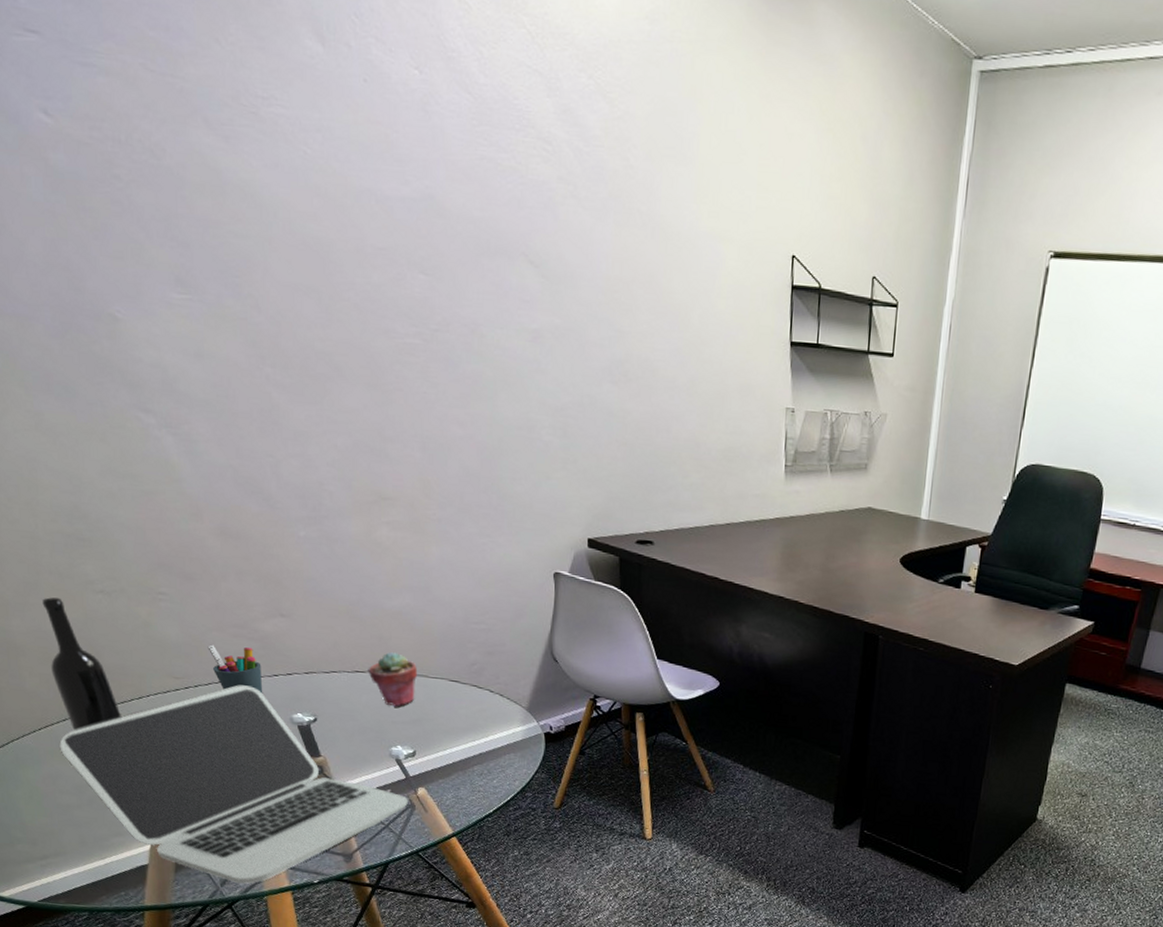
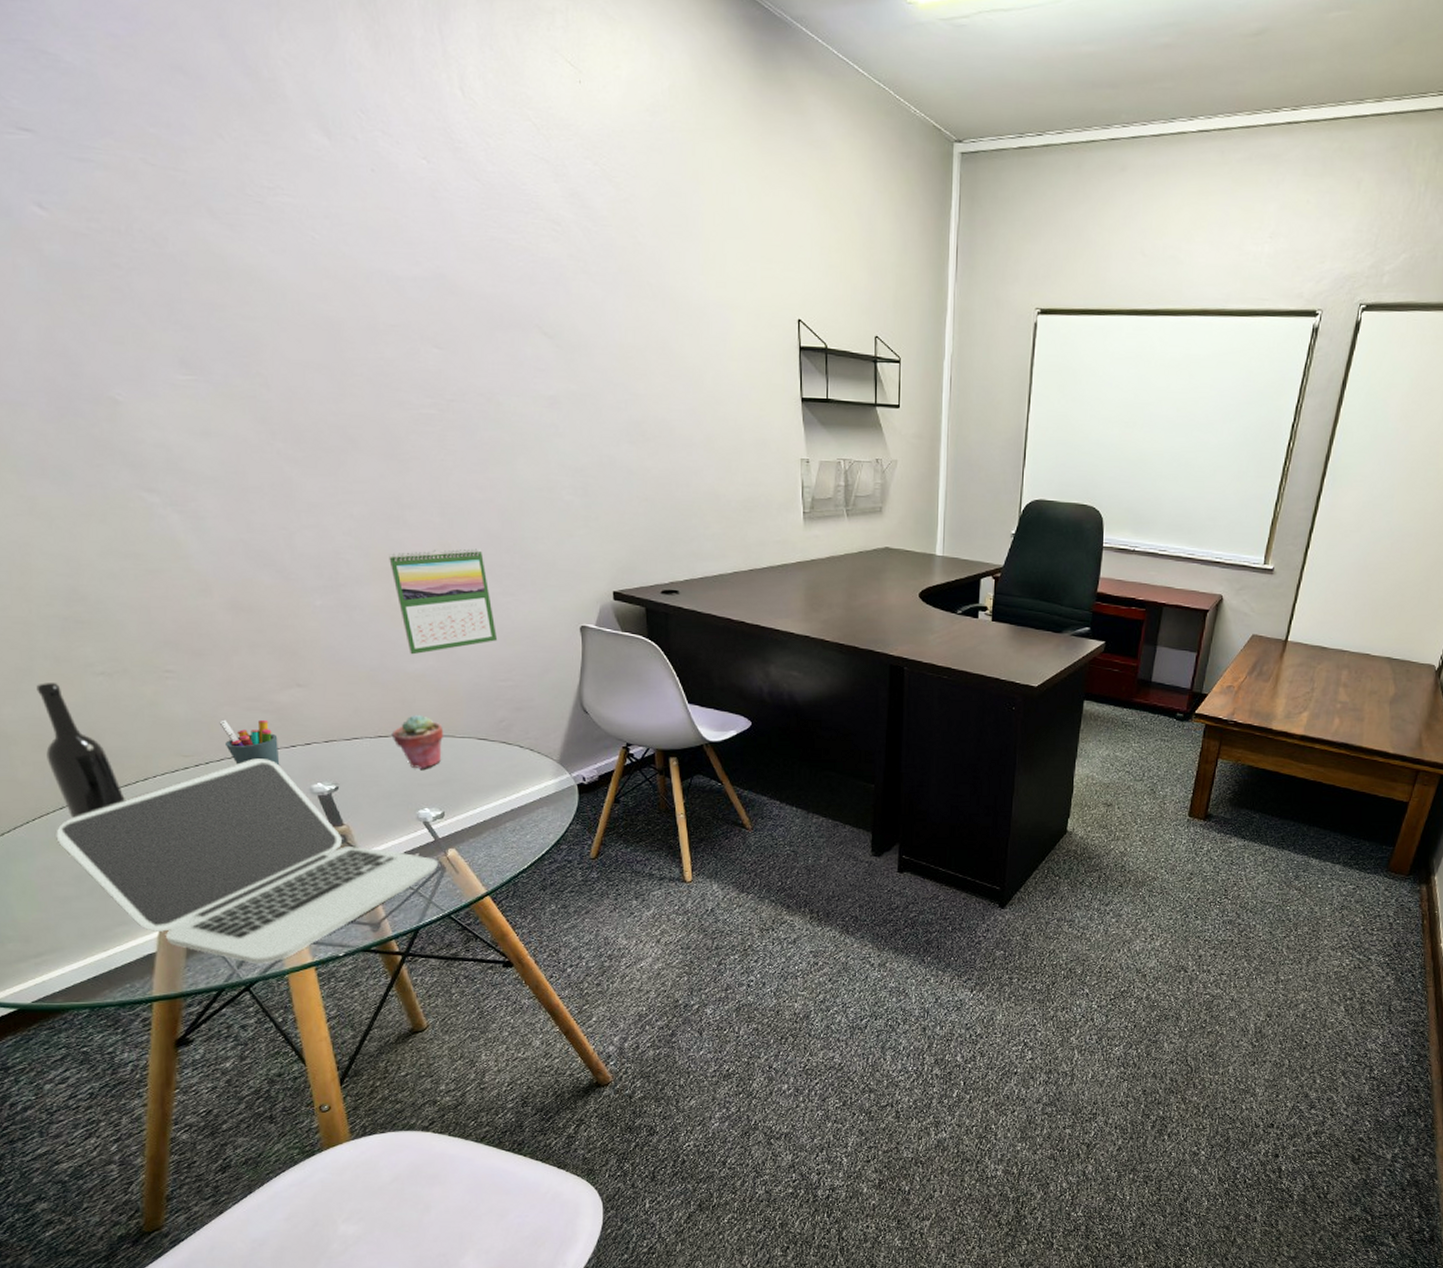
calendar: none [370,484,472,592] -> present [389,548,497,655]

